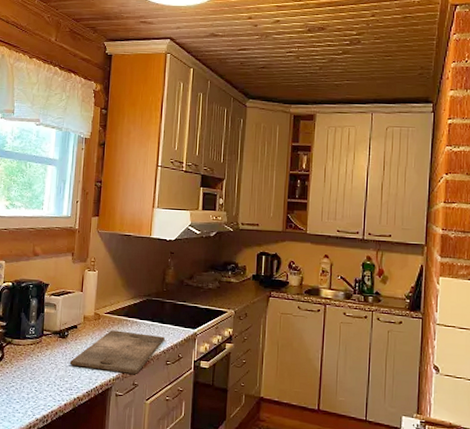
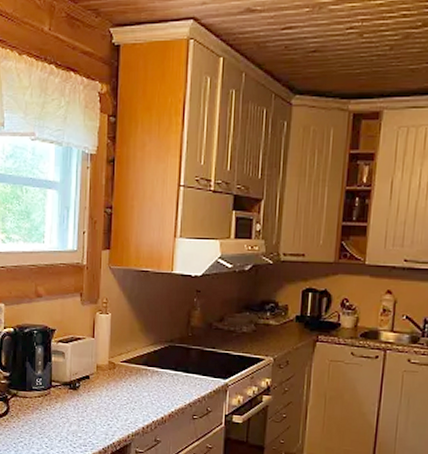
cutting board: present [69,330,165,374] -> none [82,381,191,429]

